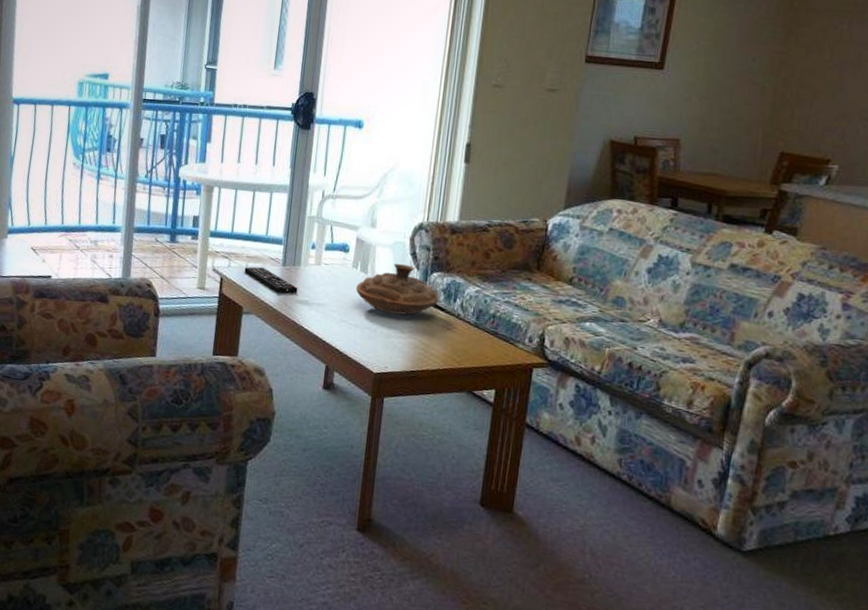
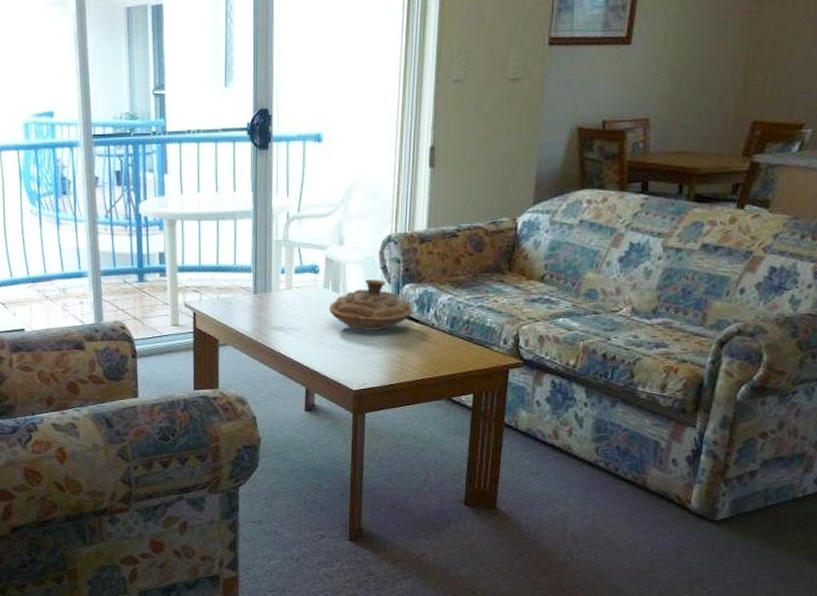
remote control: present [244,267,298,294] -> none [216,298,271,322]

